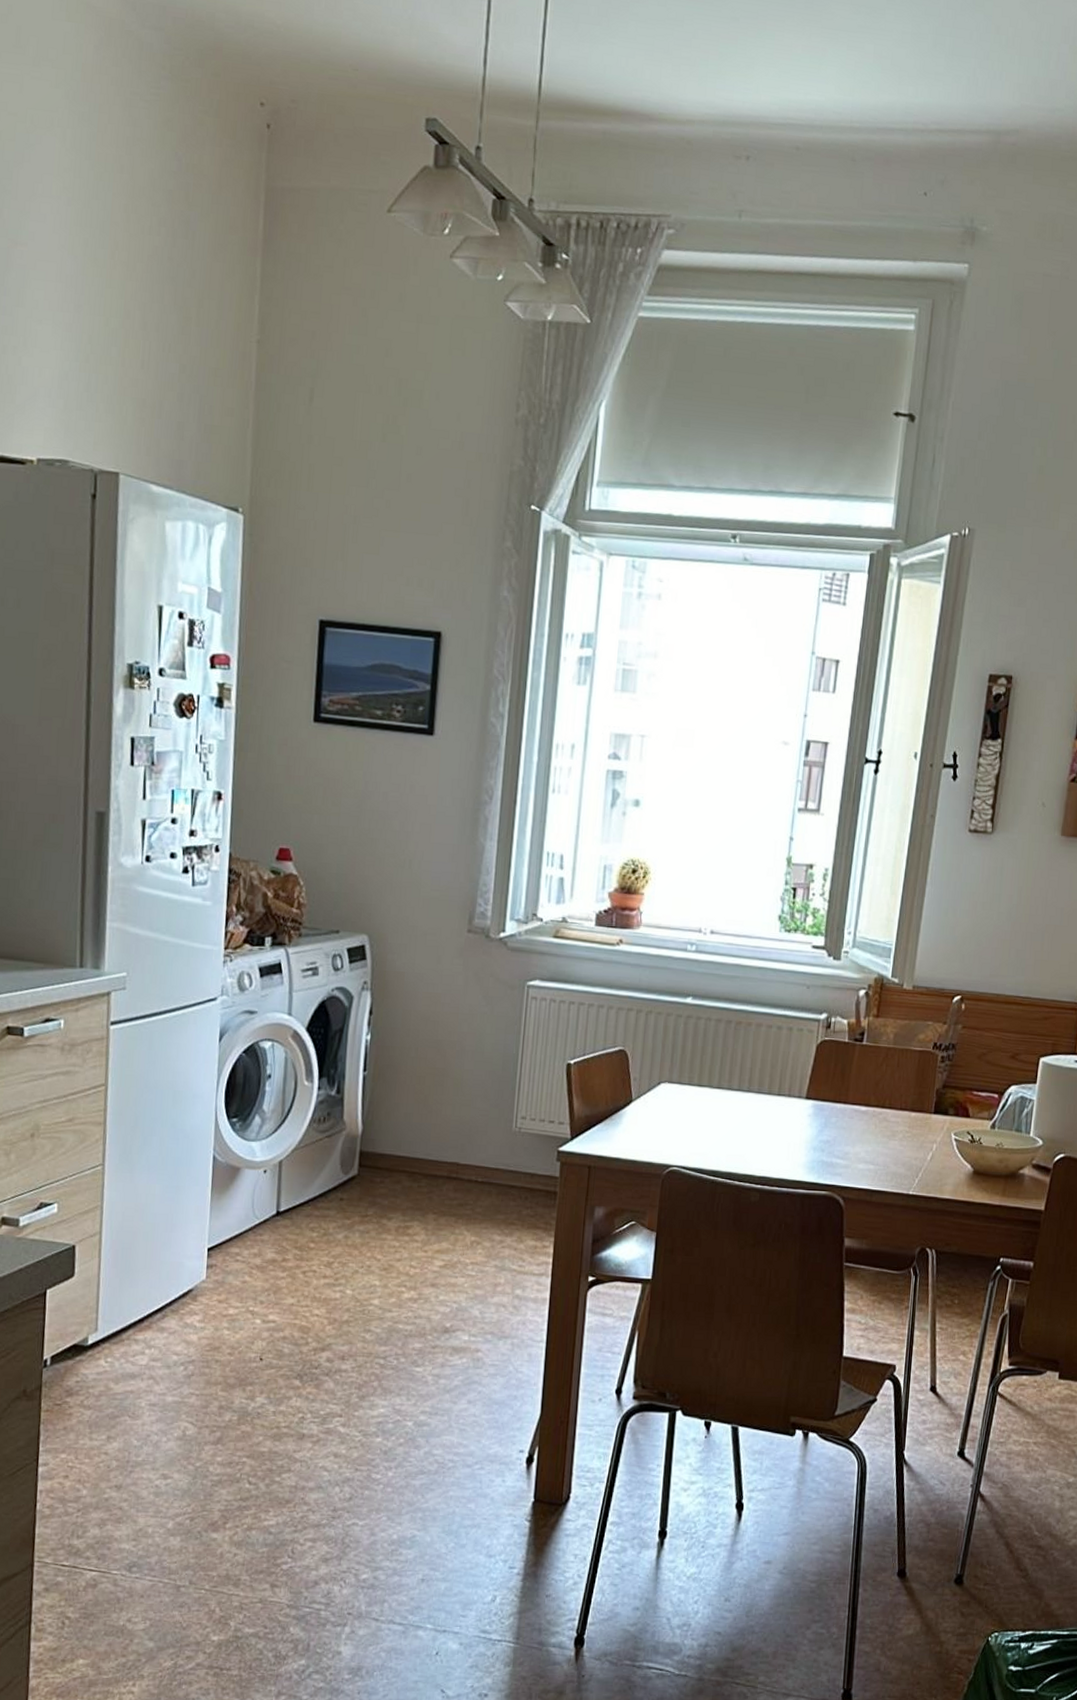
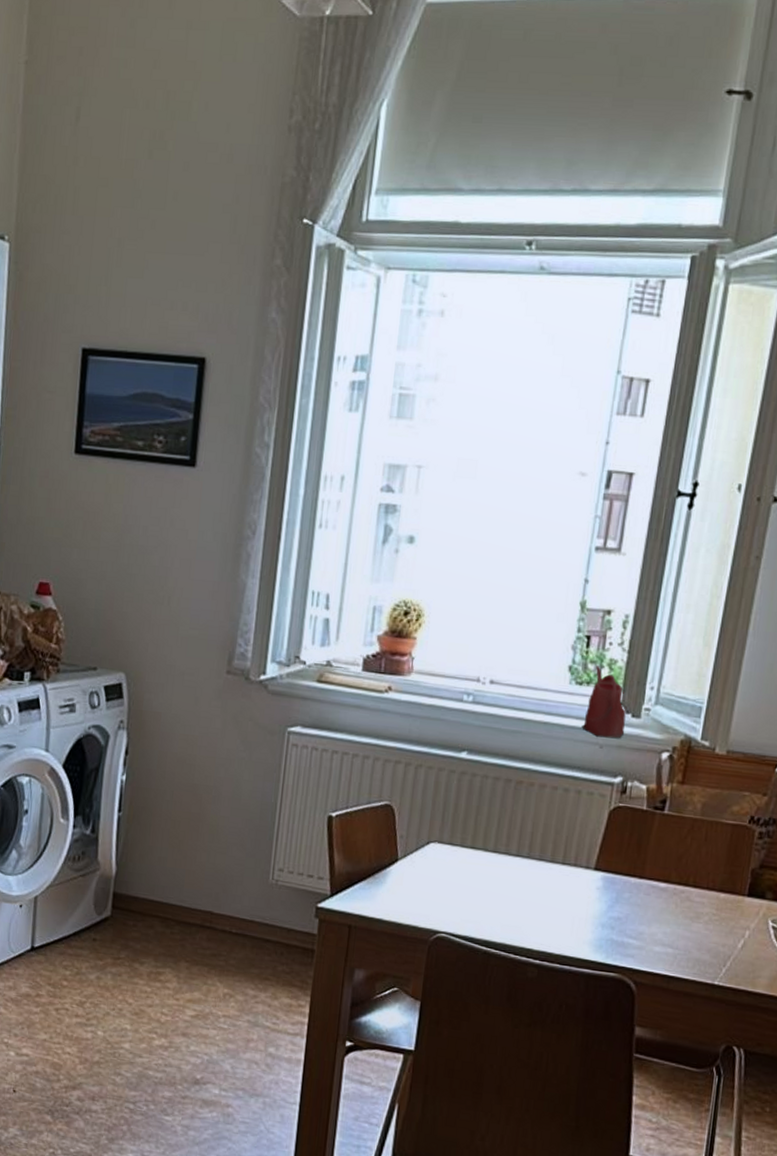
watering can: none [791,914,829,979] -> present [582,666,627,738]

